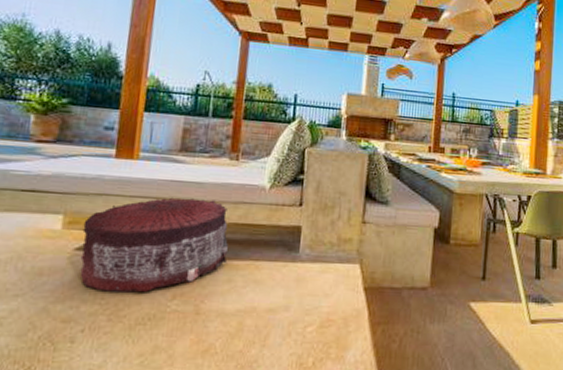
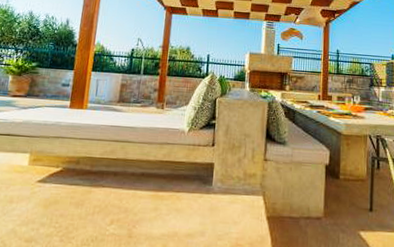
pouf: present [79,197,228,293] -> none [40,139,155,219]

